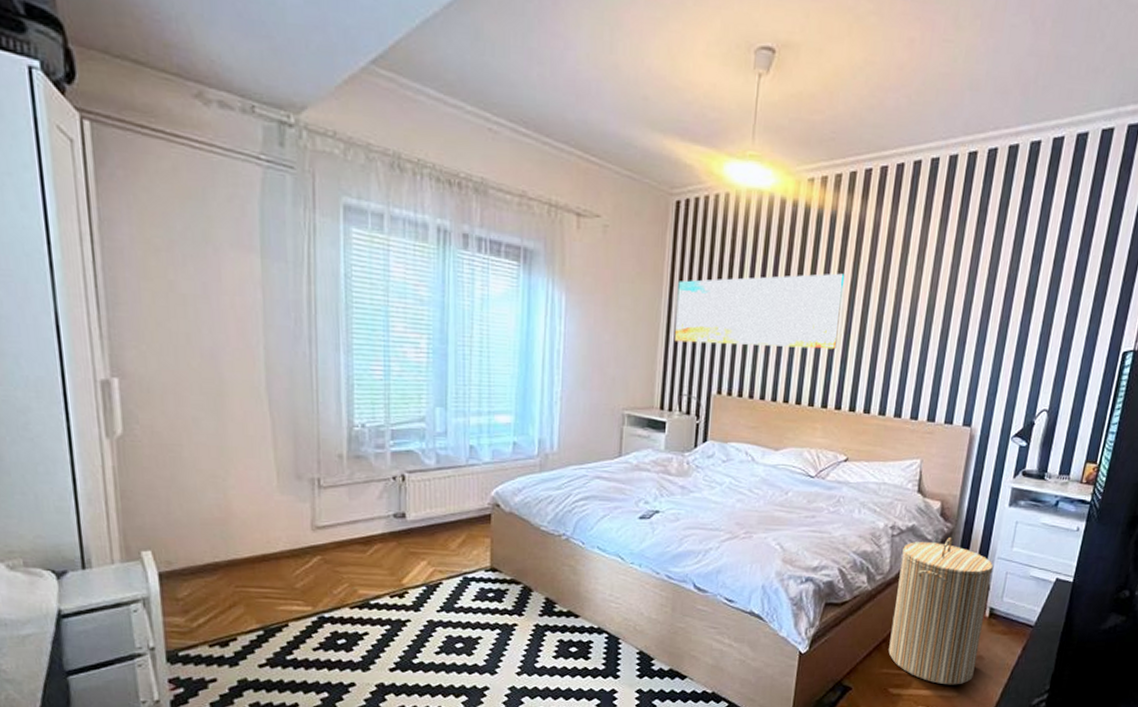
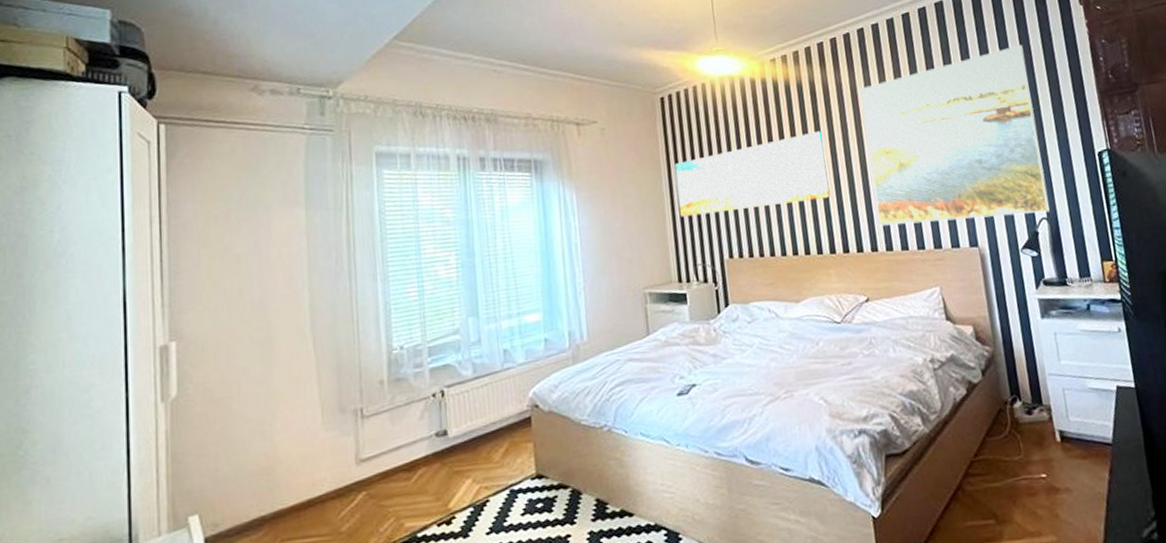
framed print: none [878,215,1088,405] -> present [859,44,1051,226]
laundry hamper: present [888,538,994,685] -> none [948,361,1067,530]

